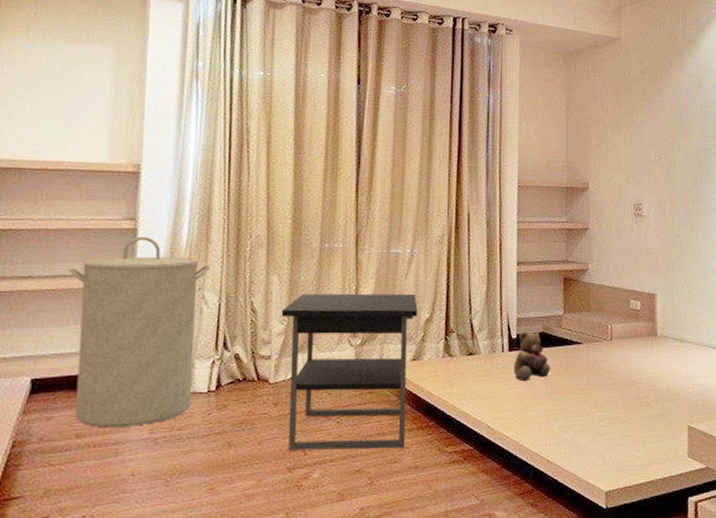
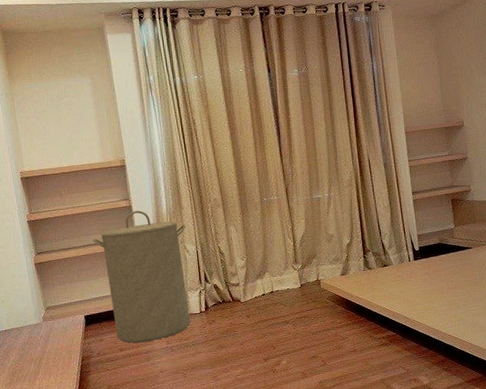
nightstand: present [281,293,418,450] -> none [241,227,345,347]
teddy bear: present [513,331,551,381] -> none [419,243,449,281]

